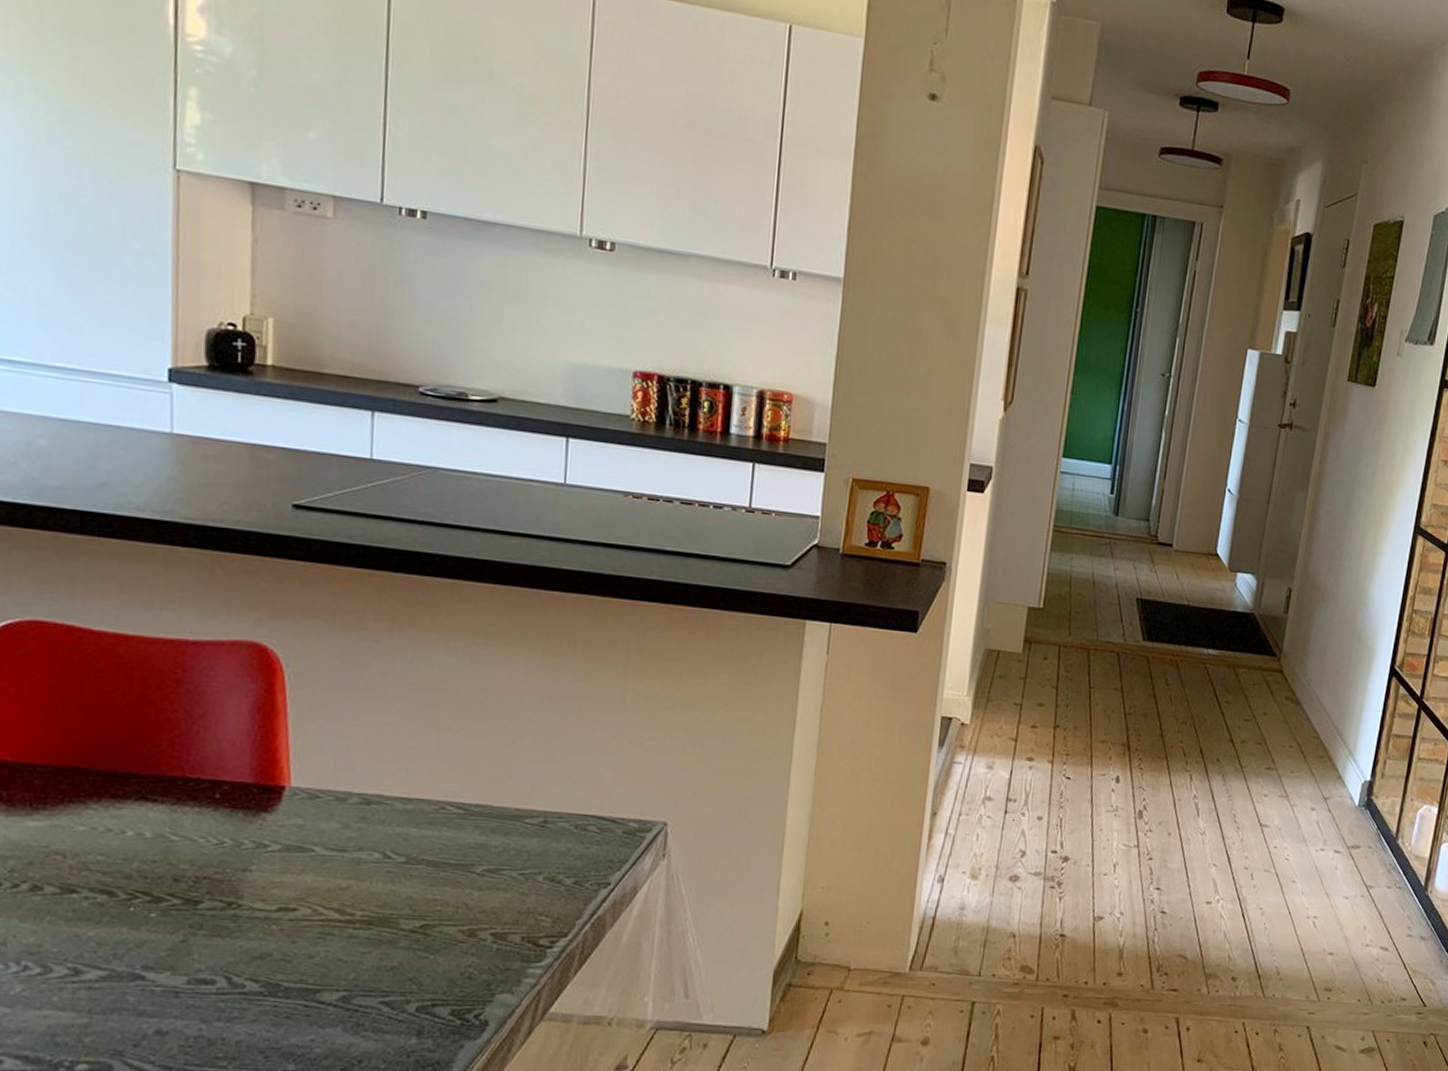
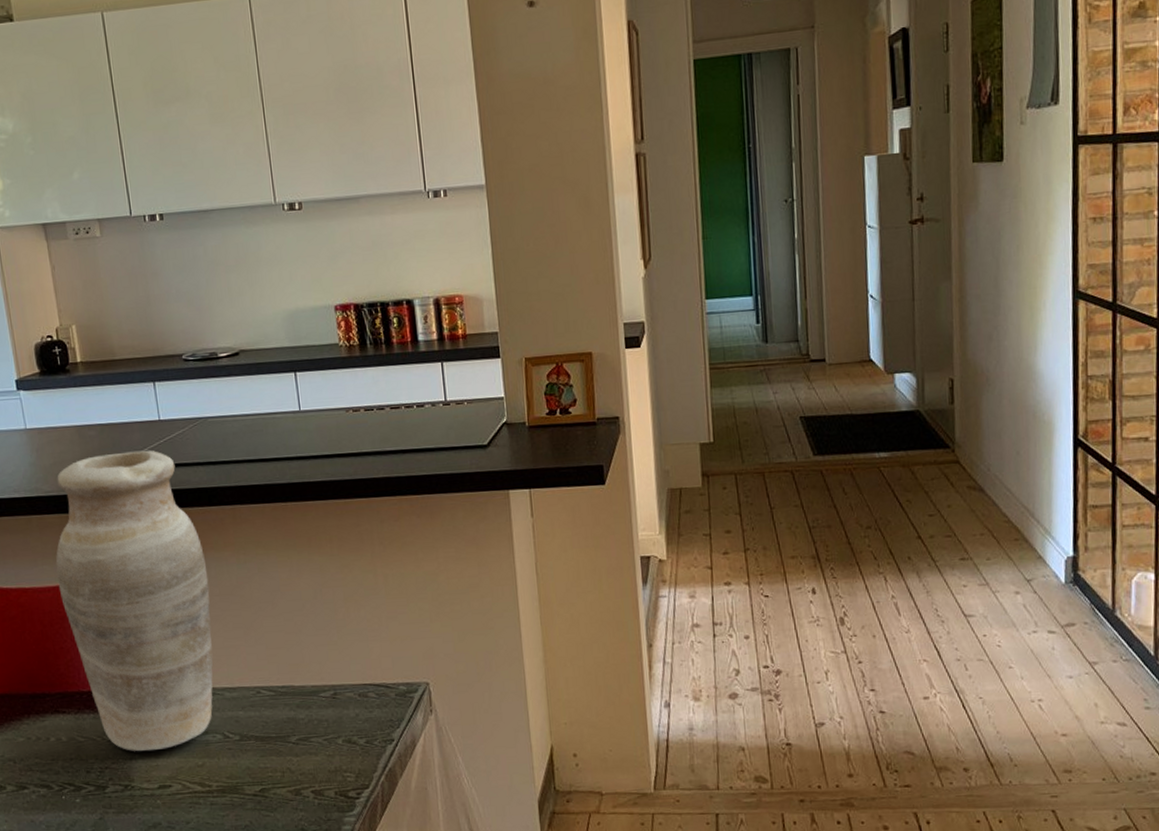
vase: none [179,485,402,863] -> present [55,450,213,751]

